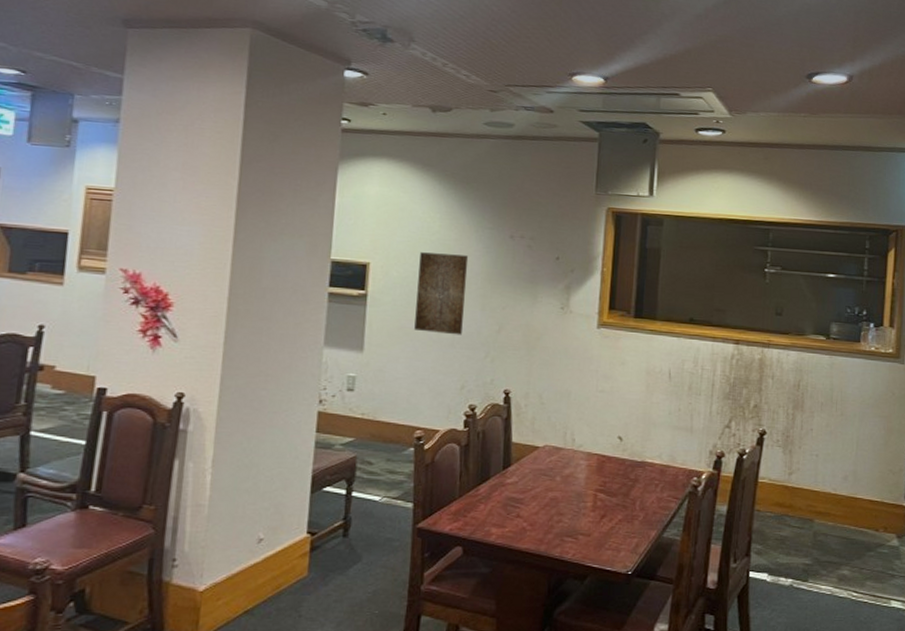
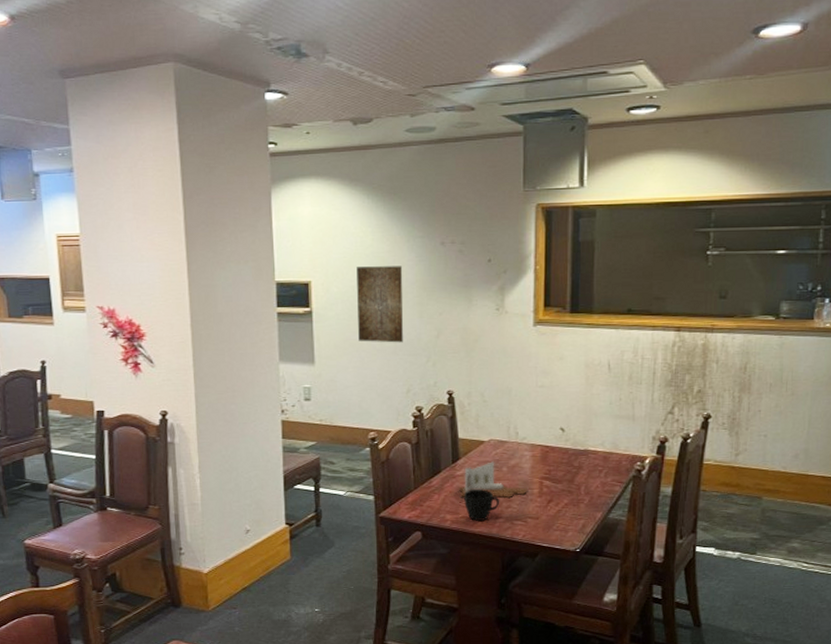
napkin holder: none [508,470,581,512] -> present [459,461,527,499]
cup: none [512,500,551,536] -> present [464,489,500,521]

